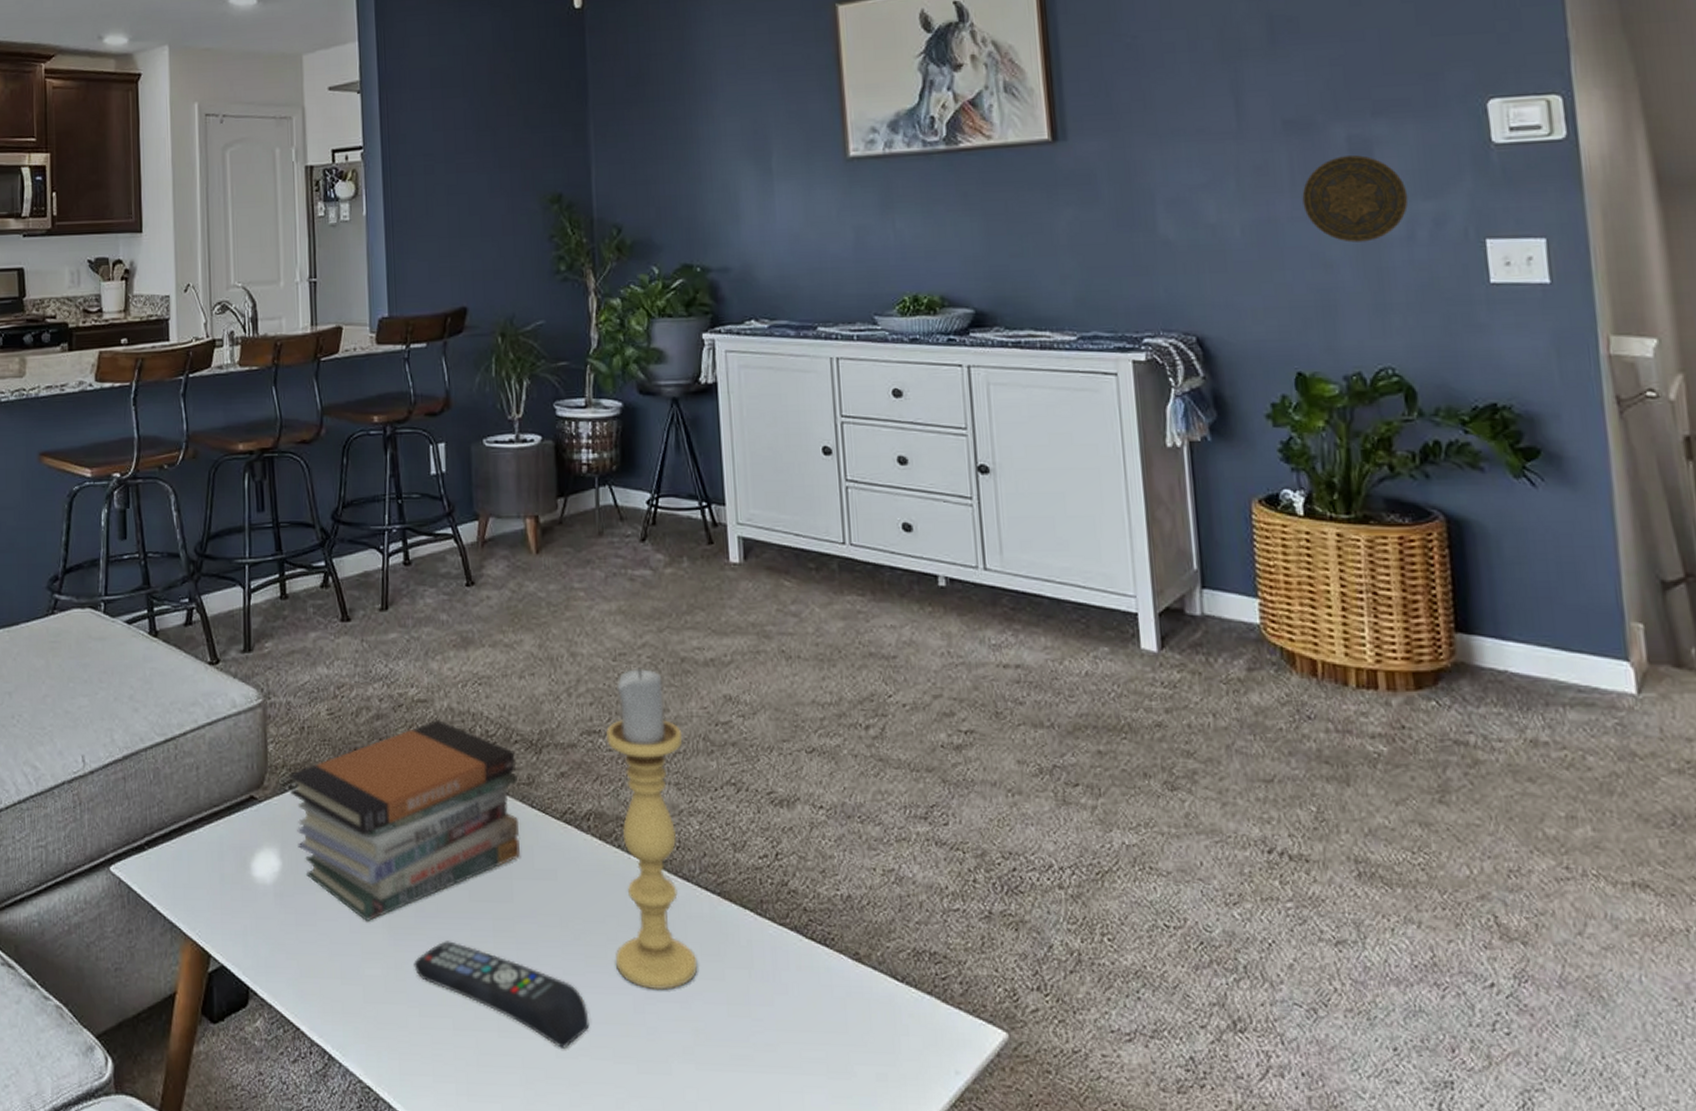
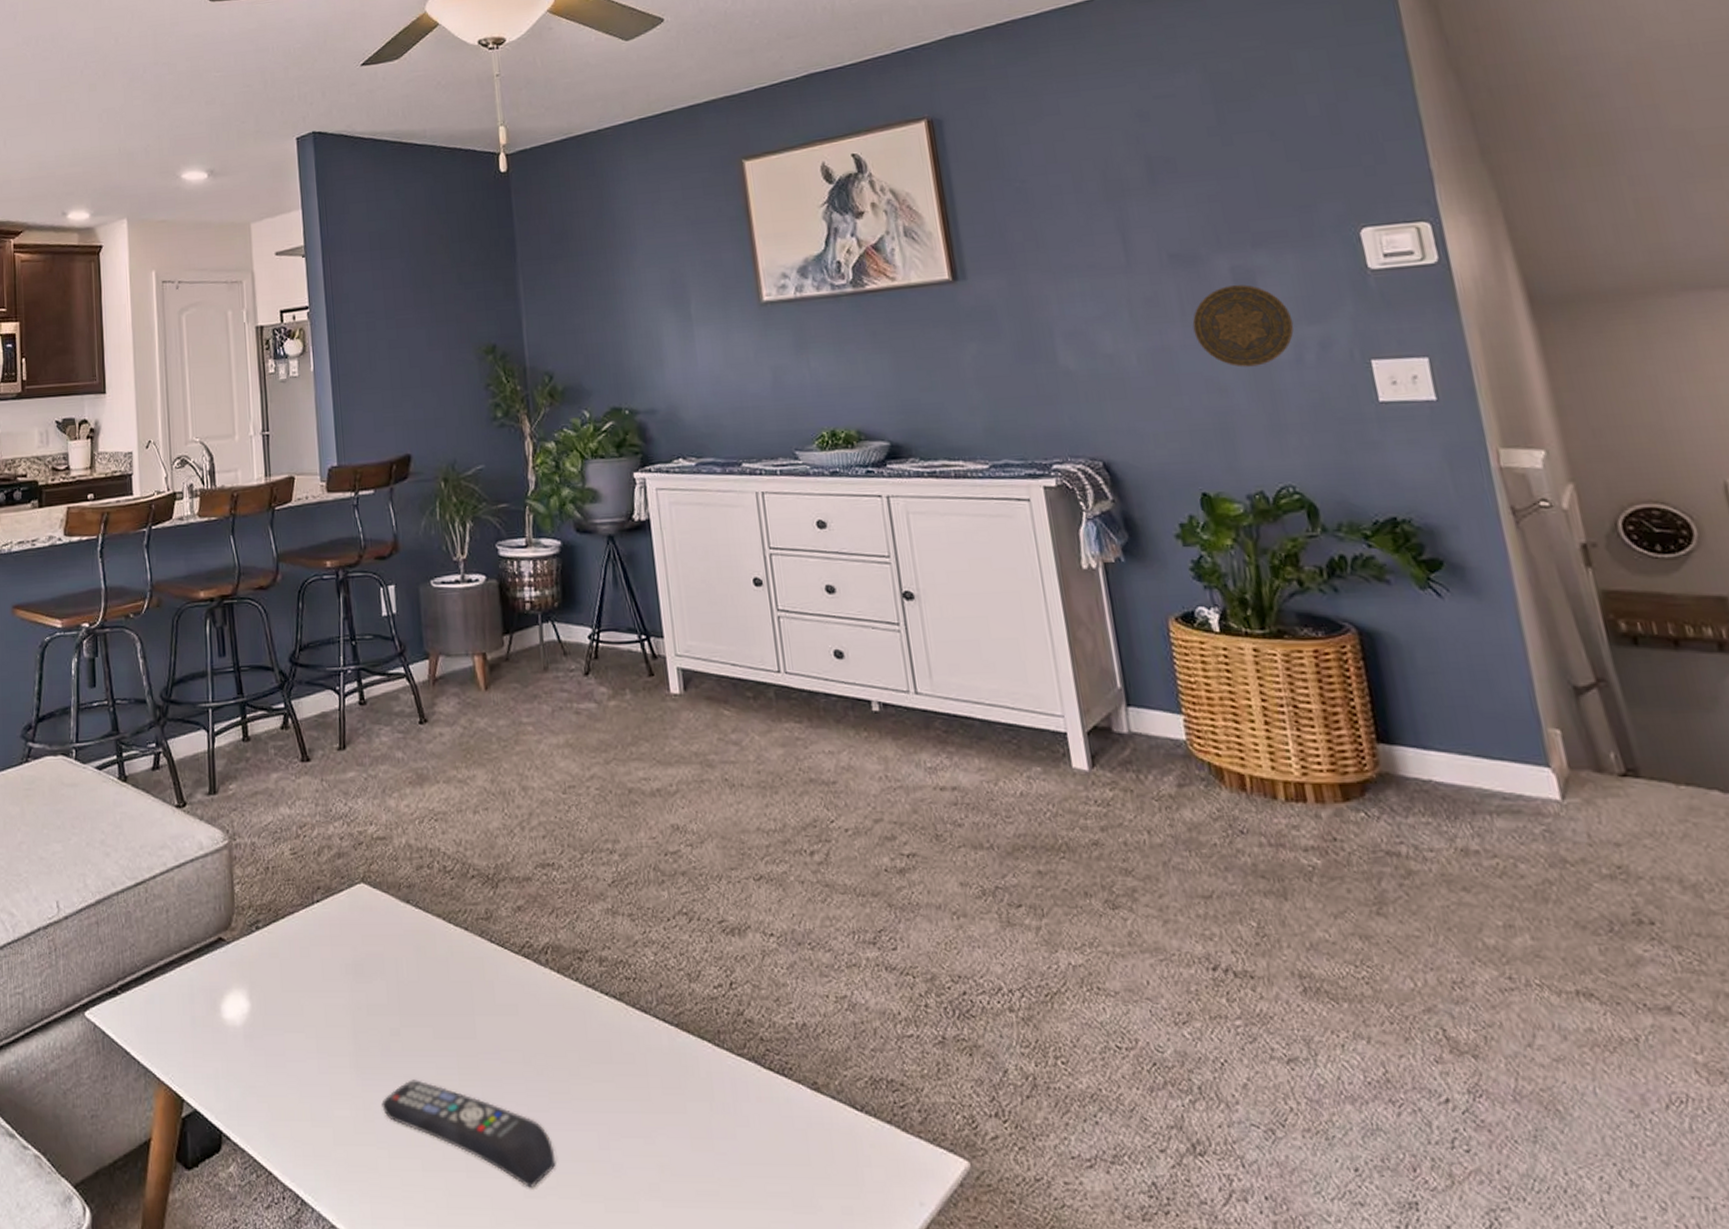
book stack: present [290,720,520,921] -> none [256,857,481,1061]
candle holder: present [606,667,697,991] -> none [560,799,659,1126]

